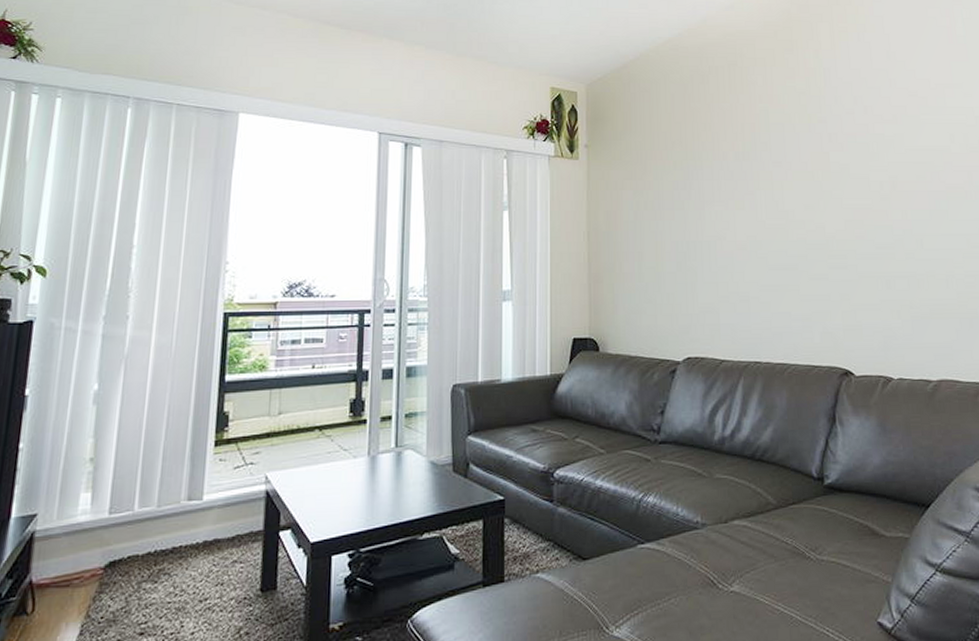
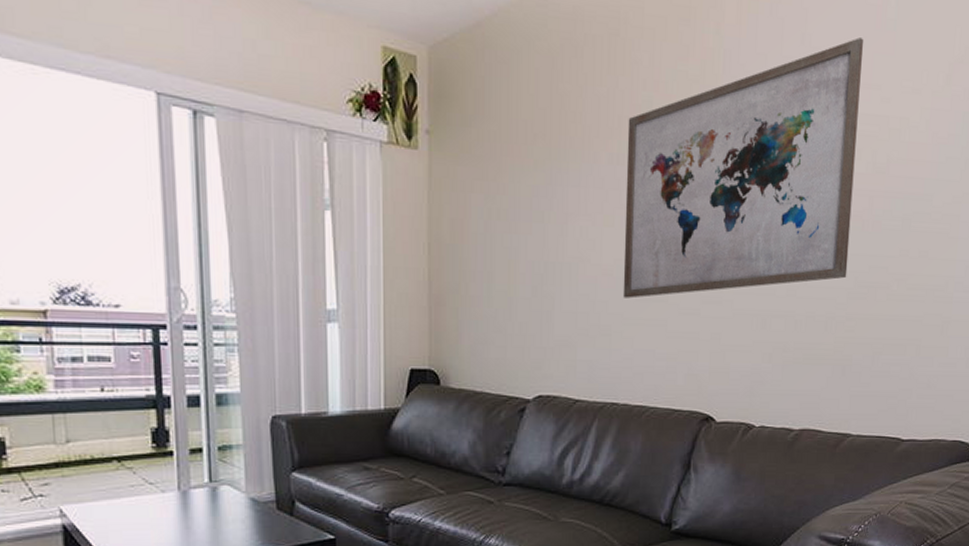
wall art: none [749,51,959,268] -> present [622,37,864,299]

